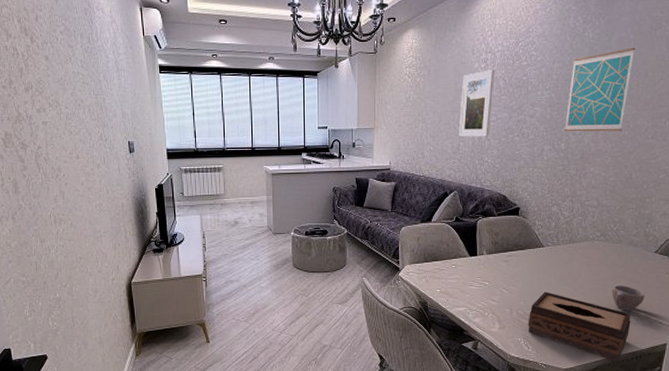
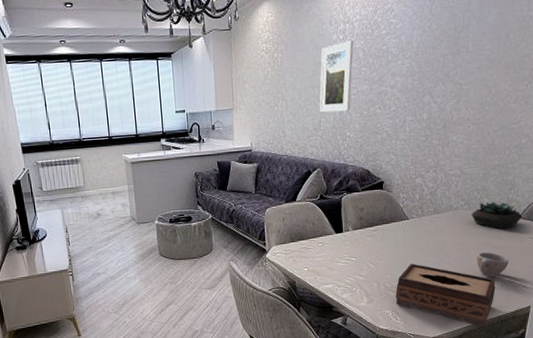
wall art: present [563,47,636,132] -> none [425,9,496,101]
succulent plant: none [607,234,659,263] -> present [471,201,523,229]

